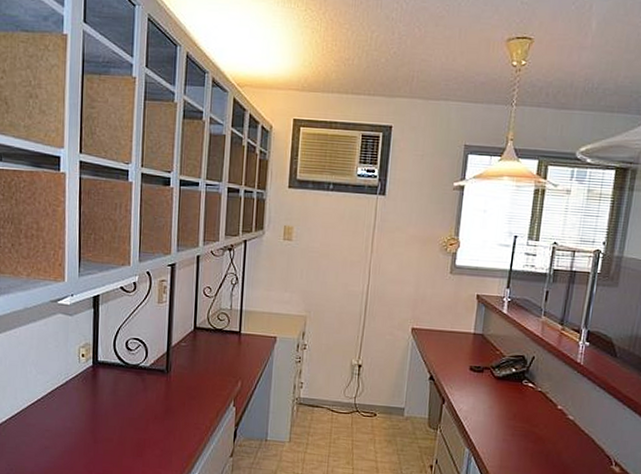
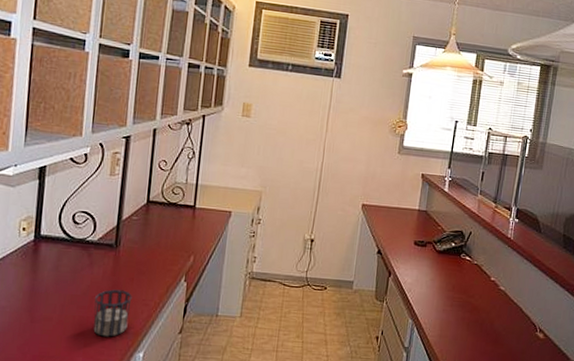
cup: none [150,413,184,459] -> present [93,289,132,337]

